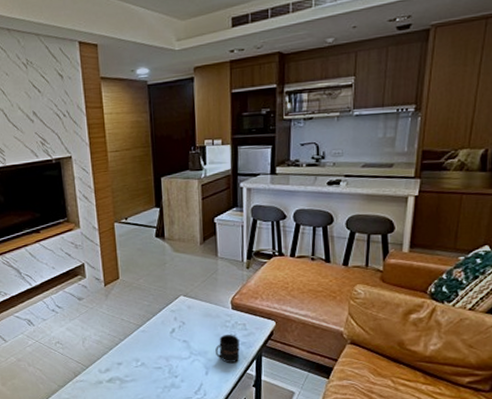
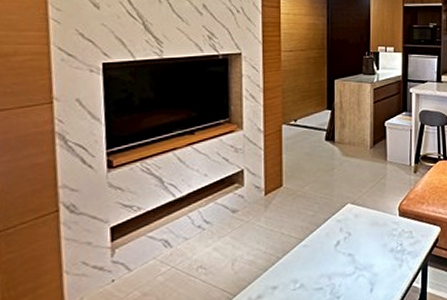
mug: present [216,334,240,363] -> none [382,243,406,276]

